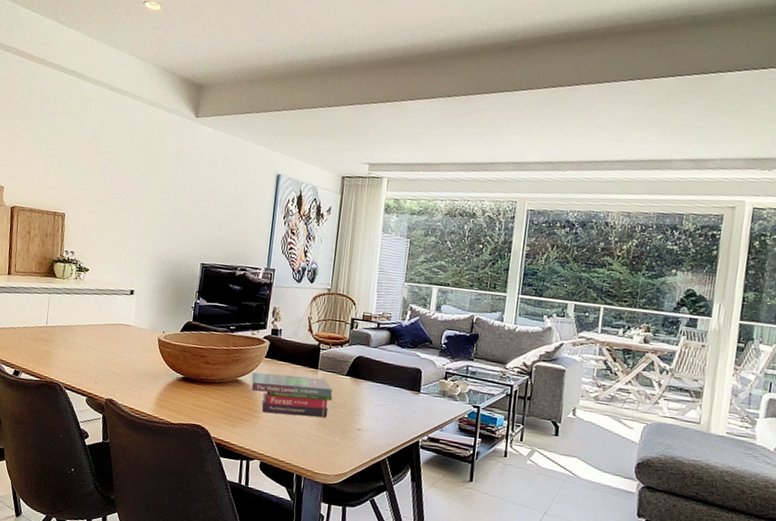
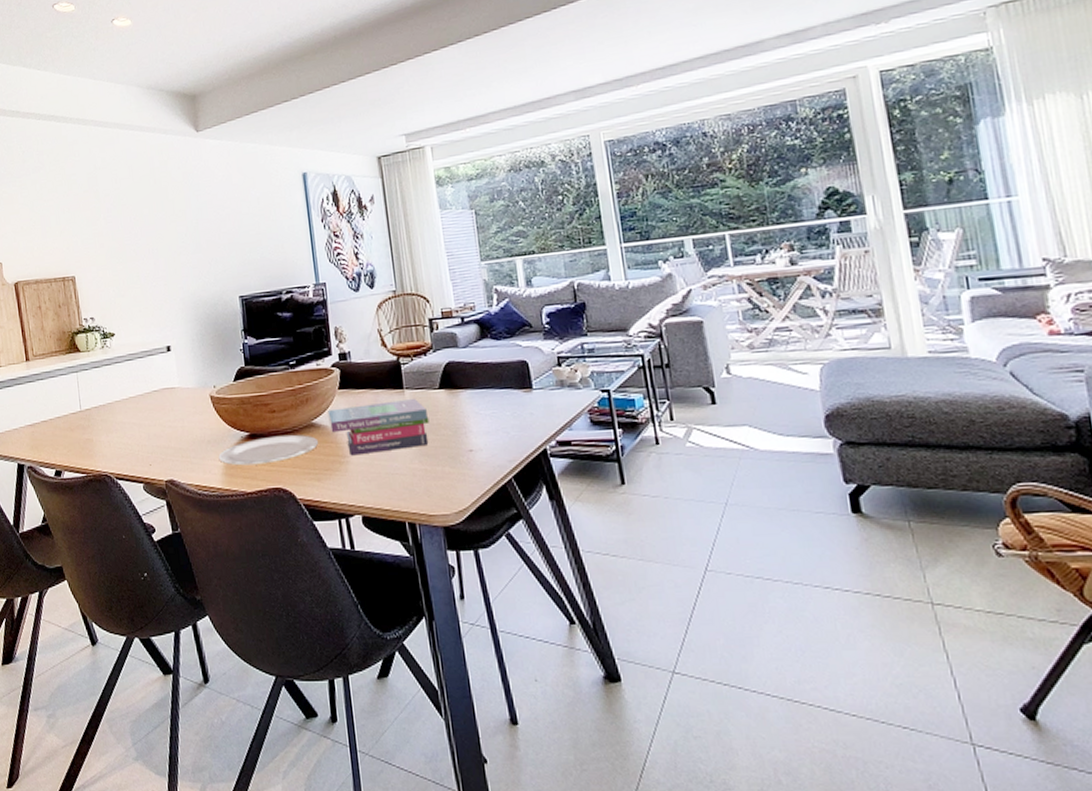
plate: none [154,381,240,405] -> present [218,434,319,466]

